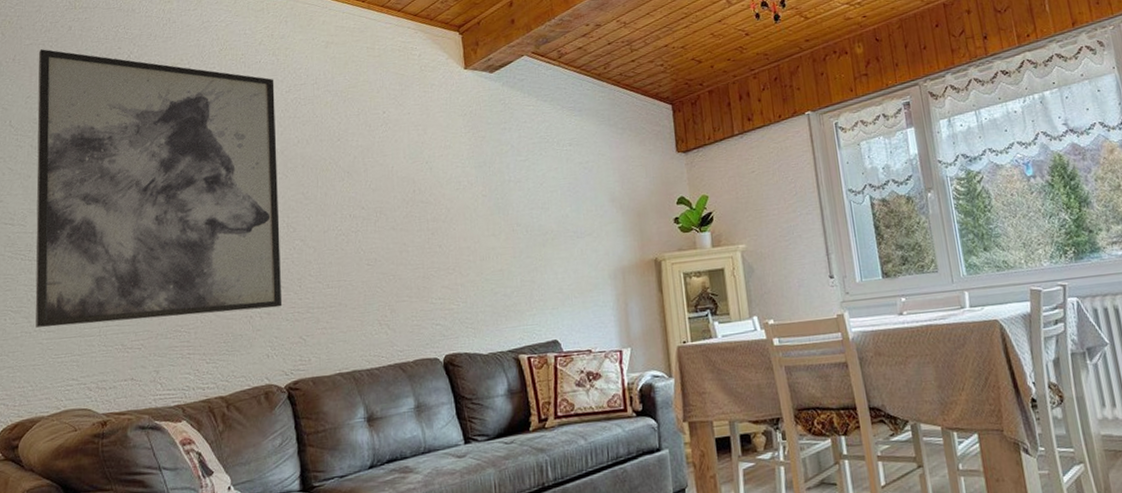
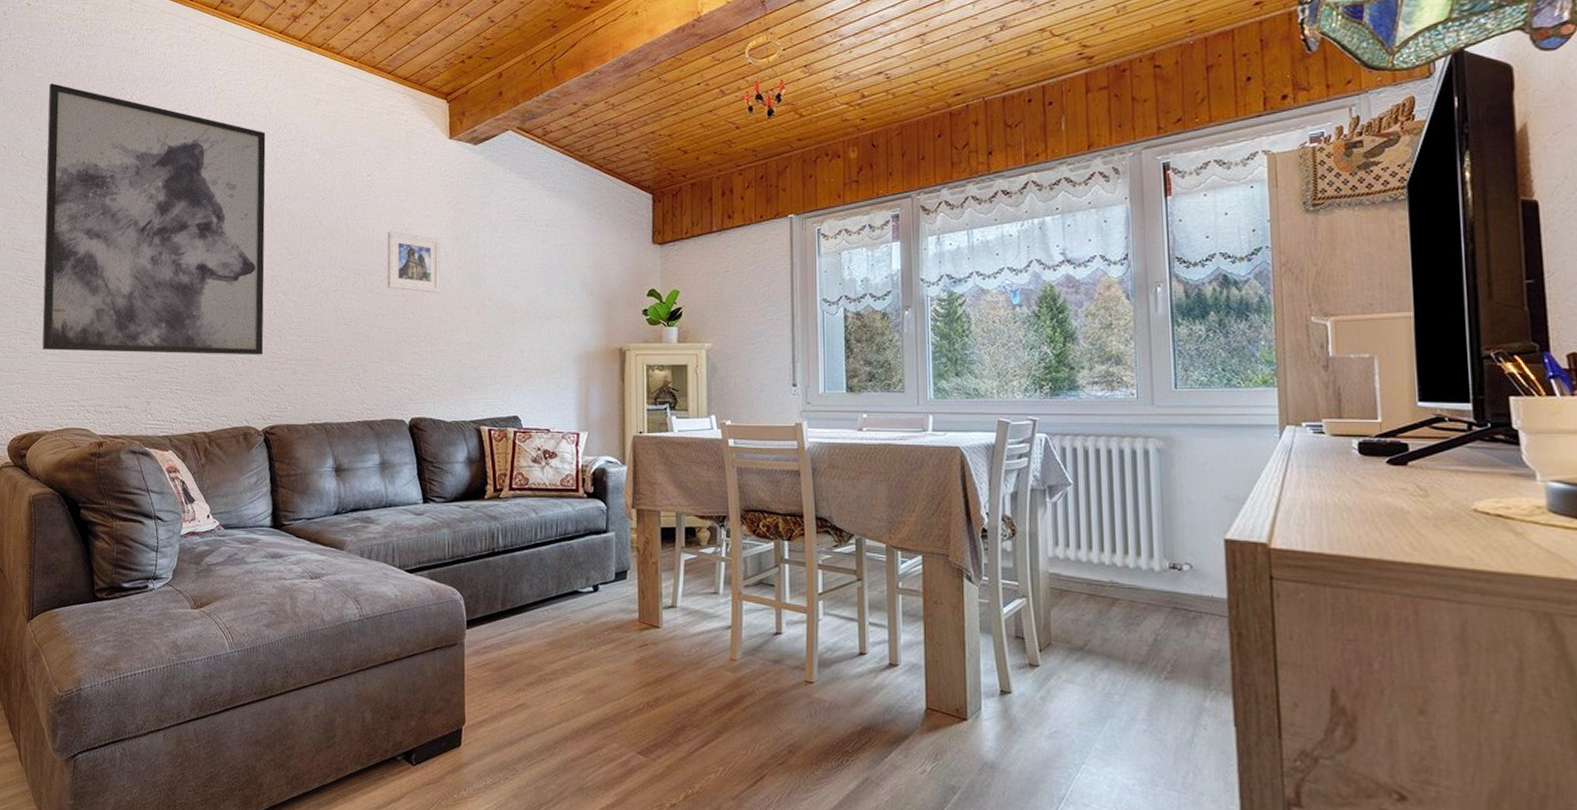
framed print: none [407,165,466,224] -> present [387,231,441,293]

